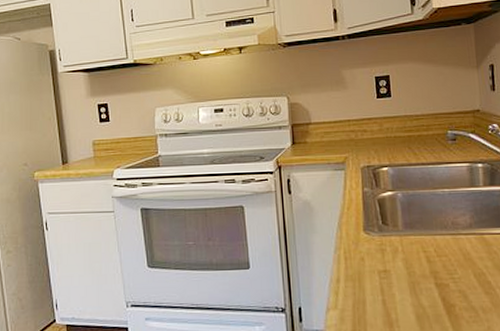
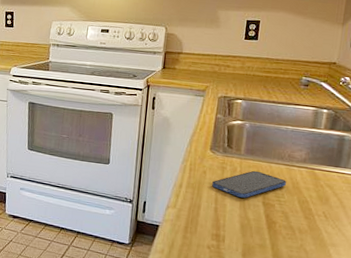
smartphone: none [373,247,456,282] -> present [212,170,286,198]

